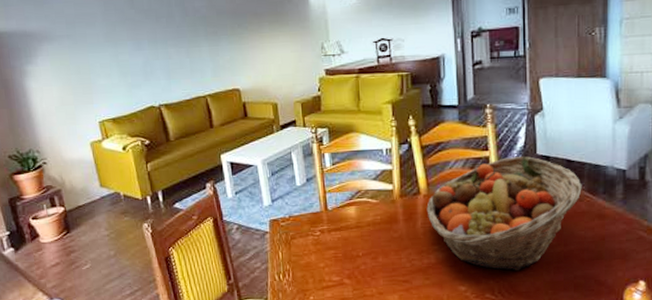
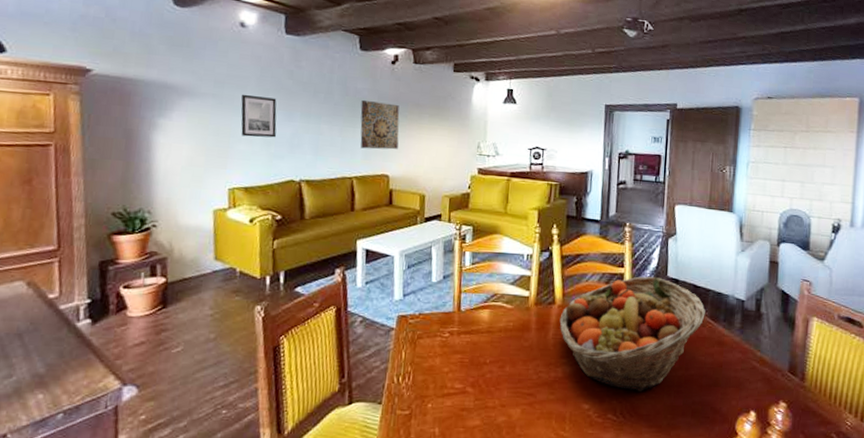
wall art: none [92,30,131,71] -> present [241,94,277,138]
wall art: none [201,17,244,66] -> present [360,99,400,150]

